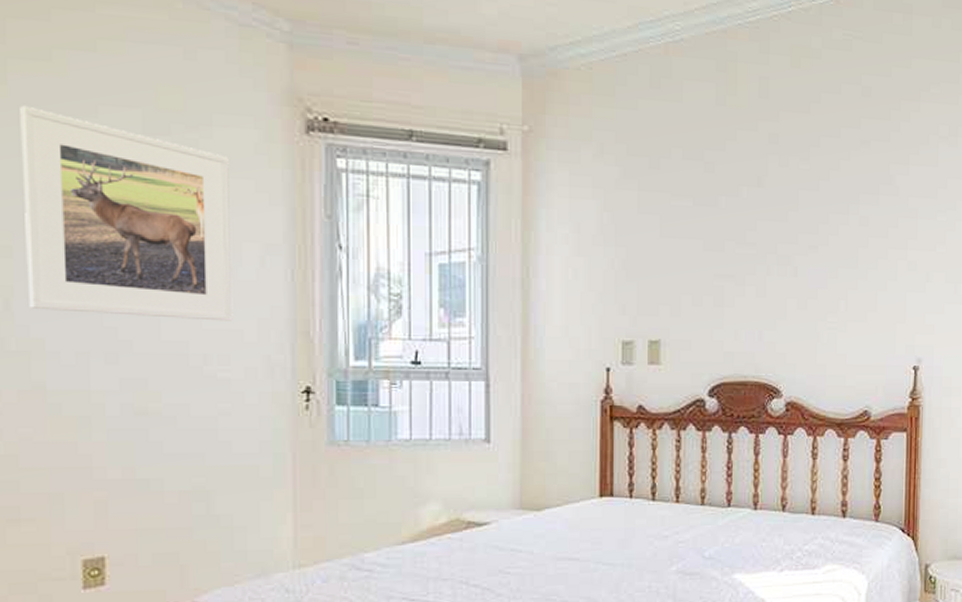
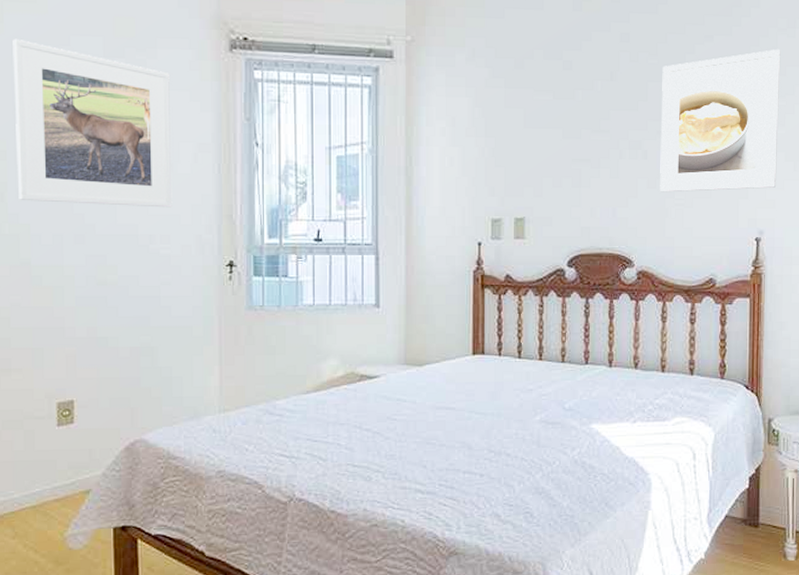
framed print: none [811,158,942,315] -> present [660,48,781,192]

